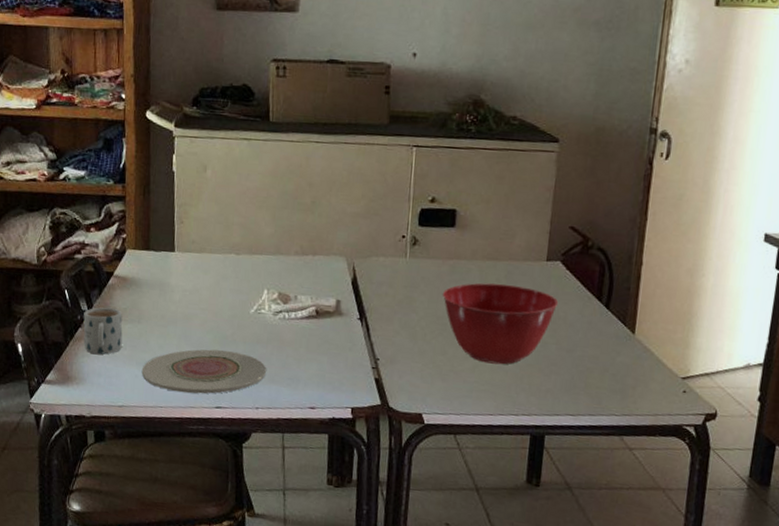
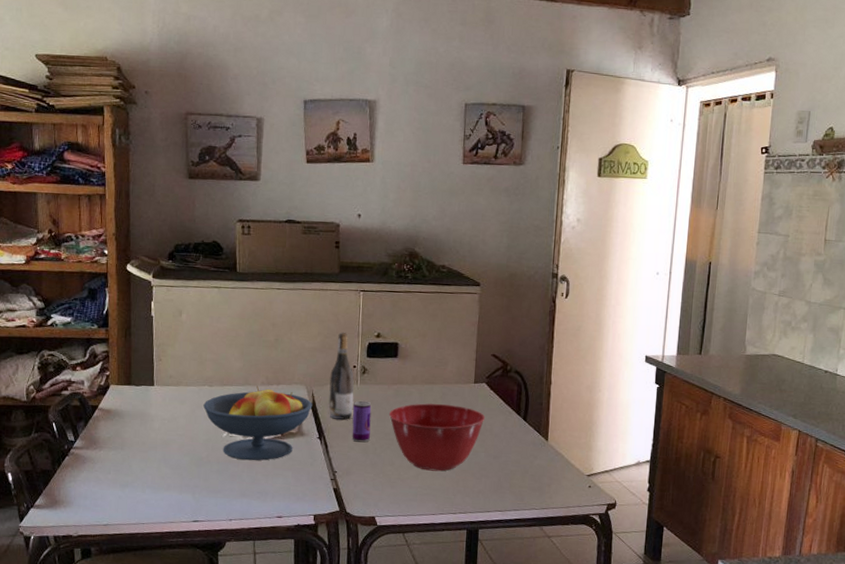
mug: present [83,307,123,355] -> none [70,437,107,479]
plate: present [141,349,266,394] -> none [124,470,238,510]
fruit bowl: none [229,255,353,343] -> present [203,385,313,461]
wine bottle: none [372,194,403,299] -> present [328,331,354,420]
beverage can: none [397,277,422,327] -> present [351,400,372,443]

